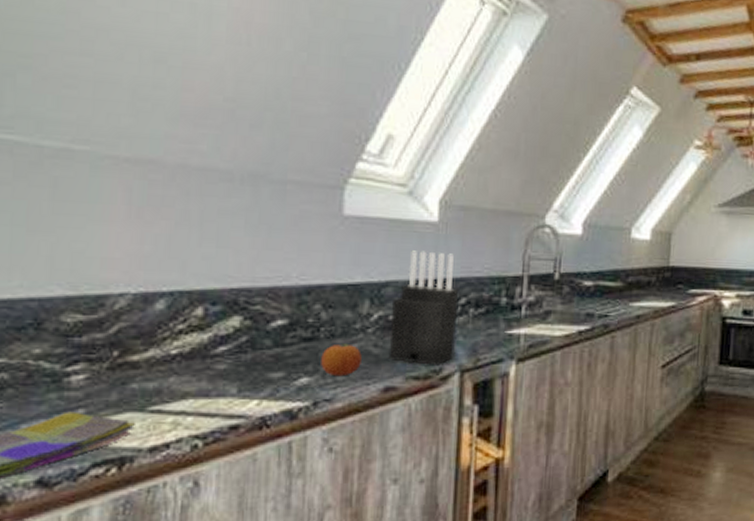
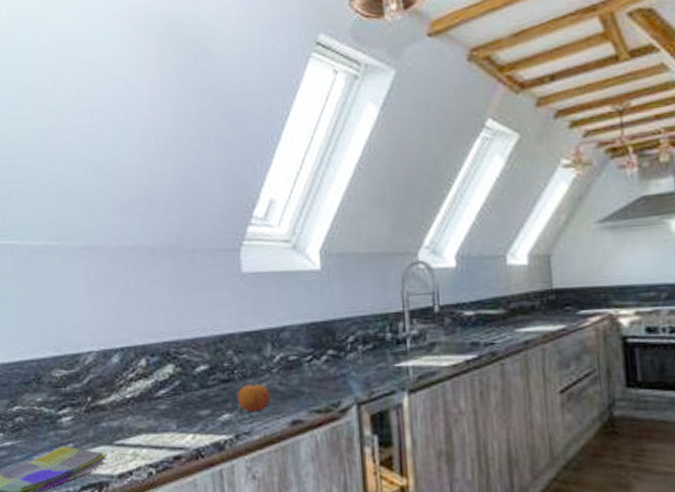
knife block: present [388,250,458,365] -> none [290,297,350,399]

